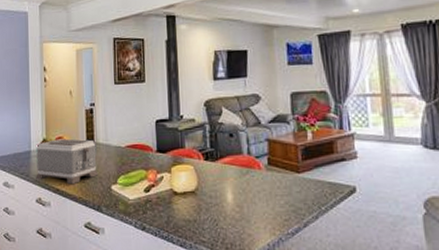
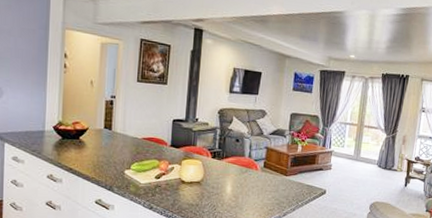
toaster: present [35,138,99,185] -> none [47,123,113,166]

